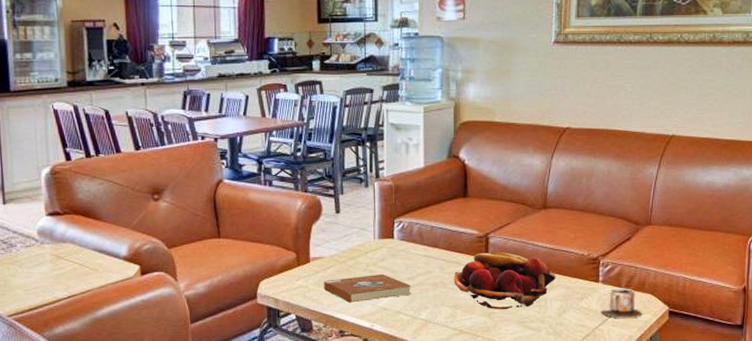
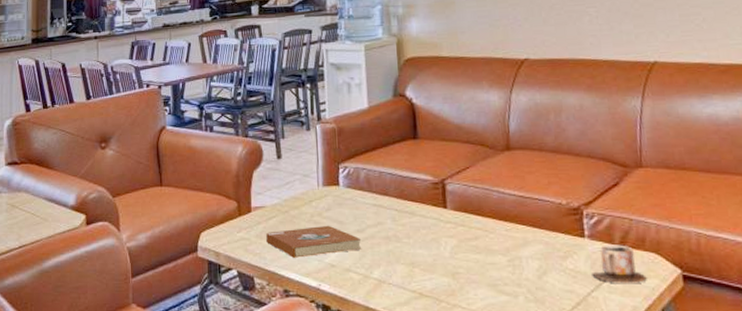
fruit basket: present [454,252,556,310] -> none [408,201,530,270]

